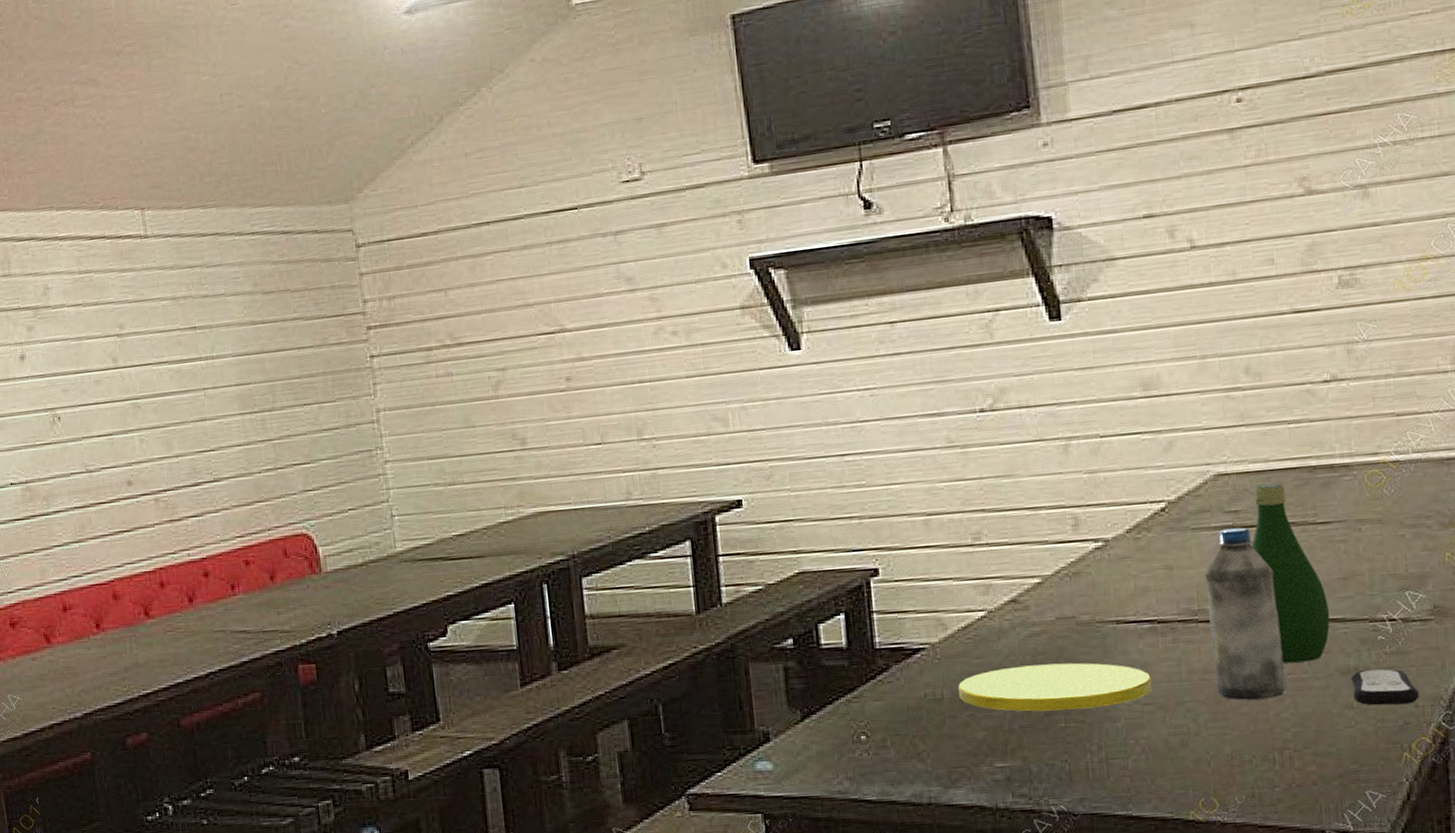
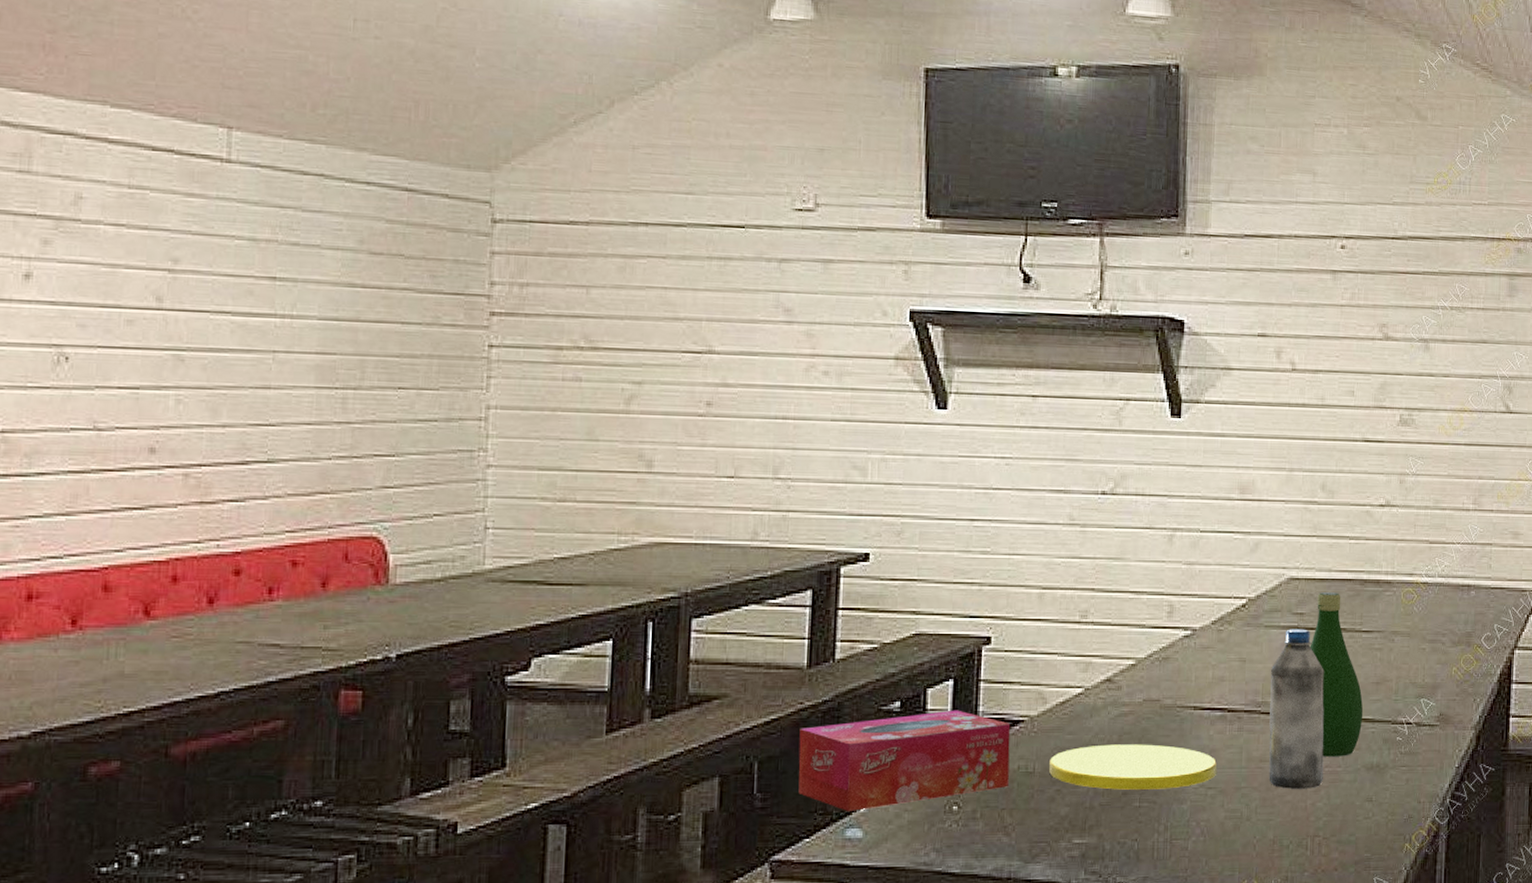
tissue box: none [697,642,918,746] -> present [798,710,1011,811]
remote control: present [1351,669,1420,706] -> none [1373,767,1422,800]

